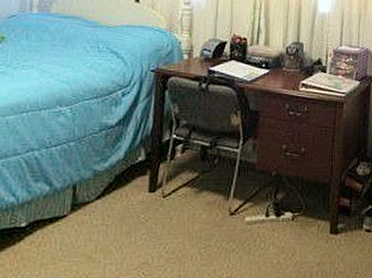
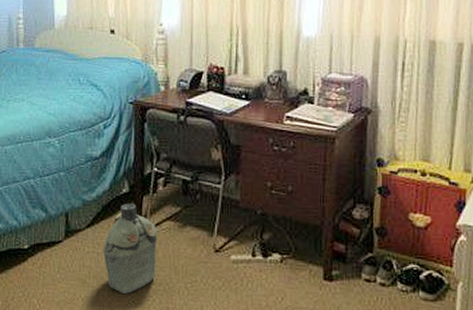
military canteen: none [113,171,173,266] -> present [103,203,157,294]

